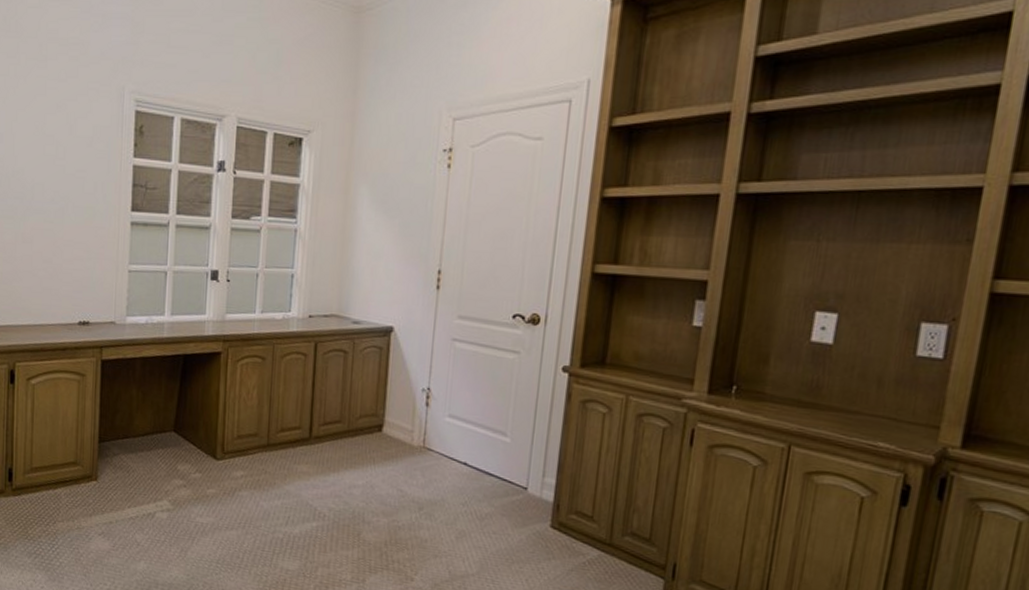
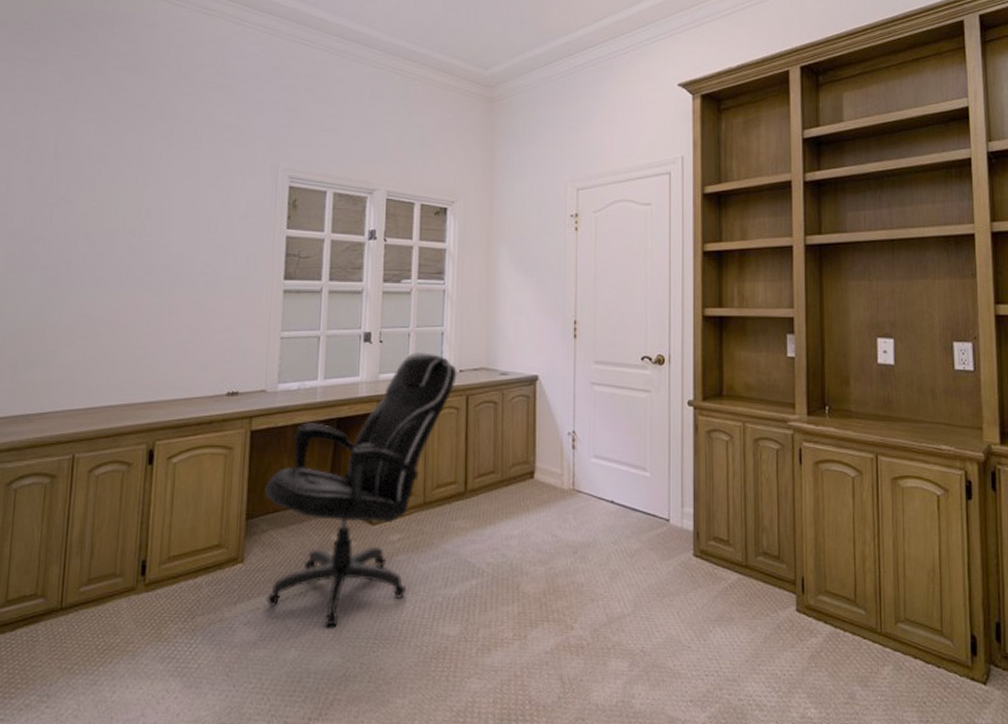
office chair: none [115,294,307,548] -> present [265,352,458,627]

